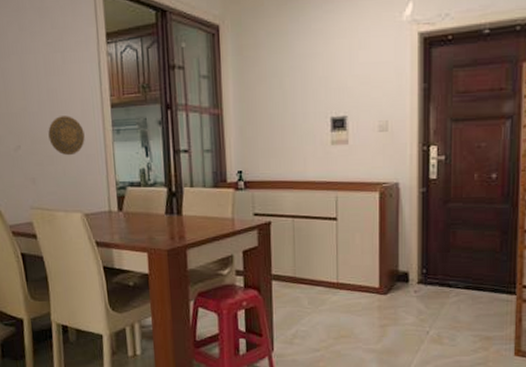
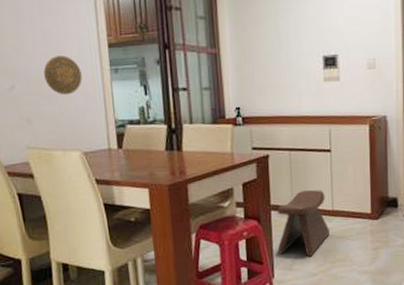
stool: none [278,260,335,330] -> present [277,190,331,256]

